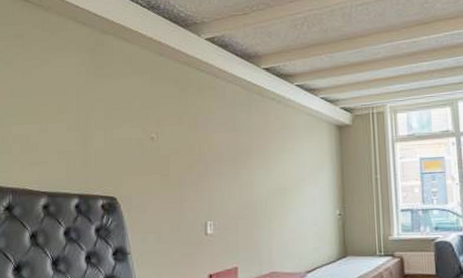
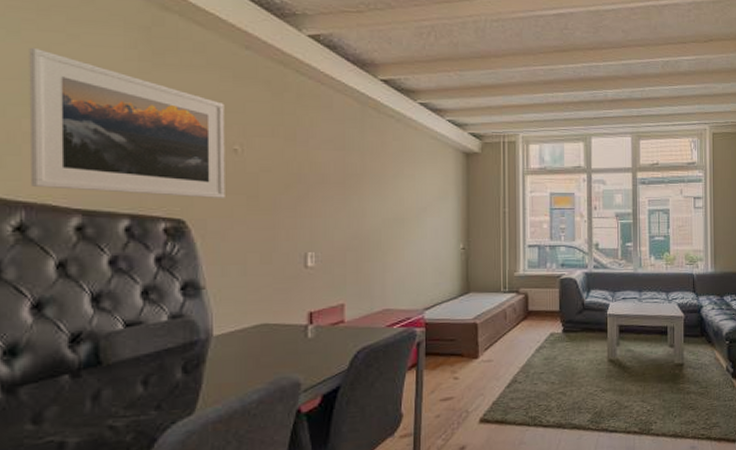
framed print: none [16,72,145,179] -> present [29,47,225,198]

